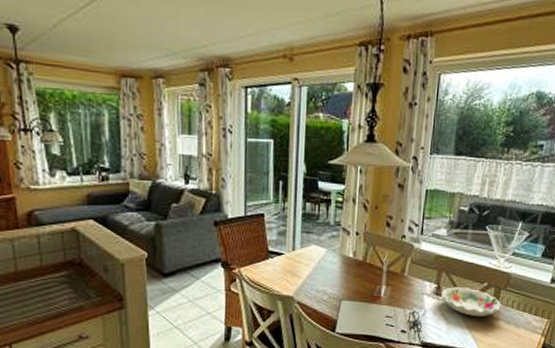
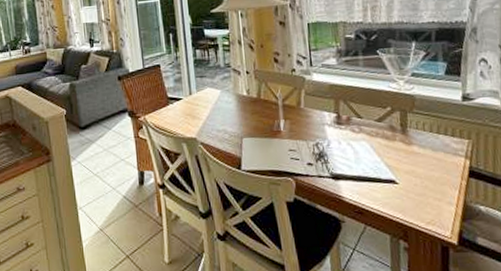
decorative bowl: present [440,286,502,317] -> none [342,113,412,144]

